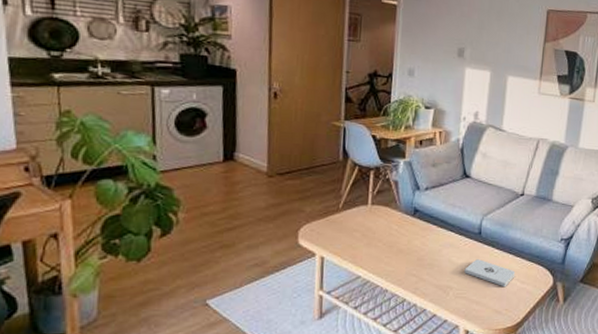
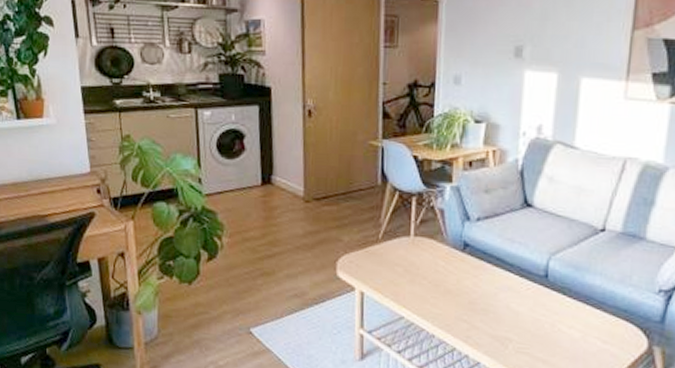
notepad: present [464,259,516,288] -> none [527,308,595,346]

